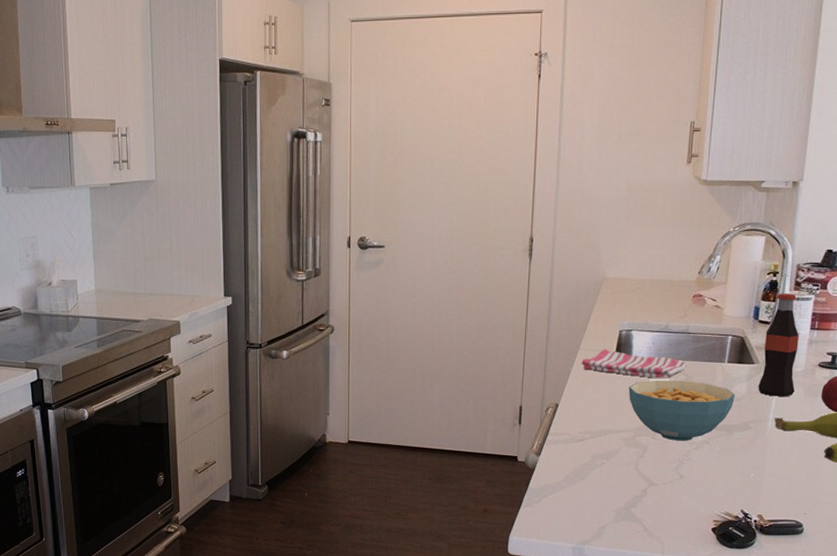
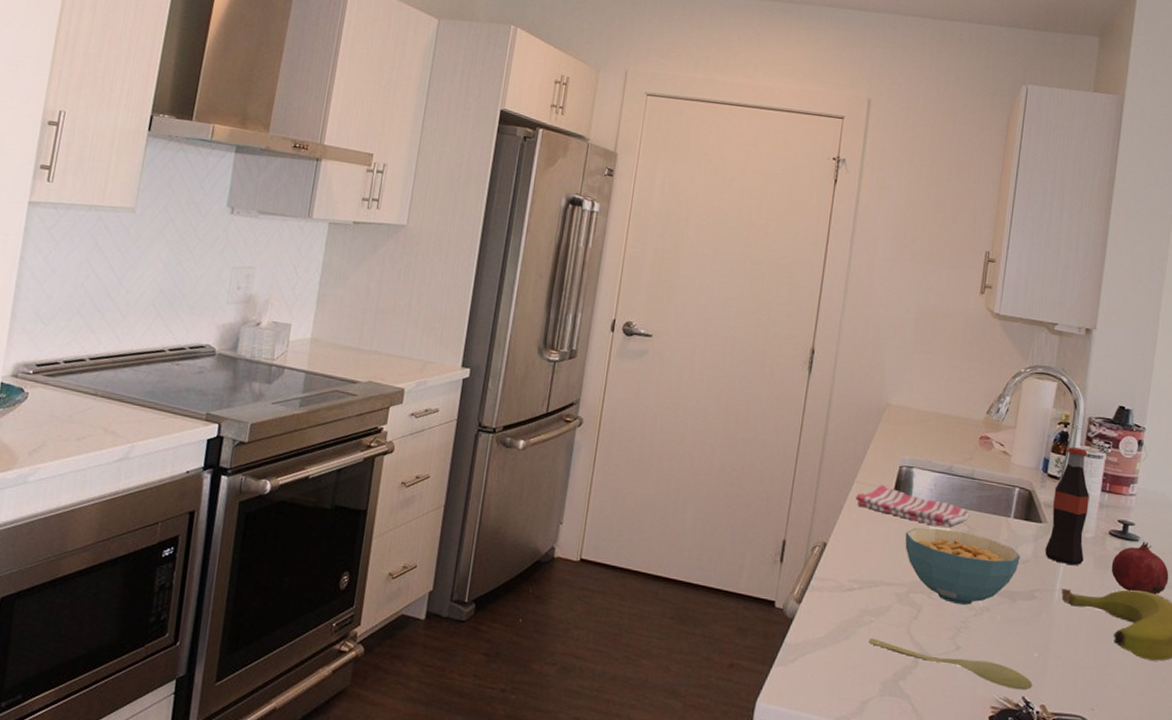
spoon: none [602,476,750,505] -> present [869,638,1033,690]

